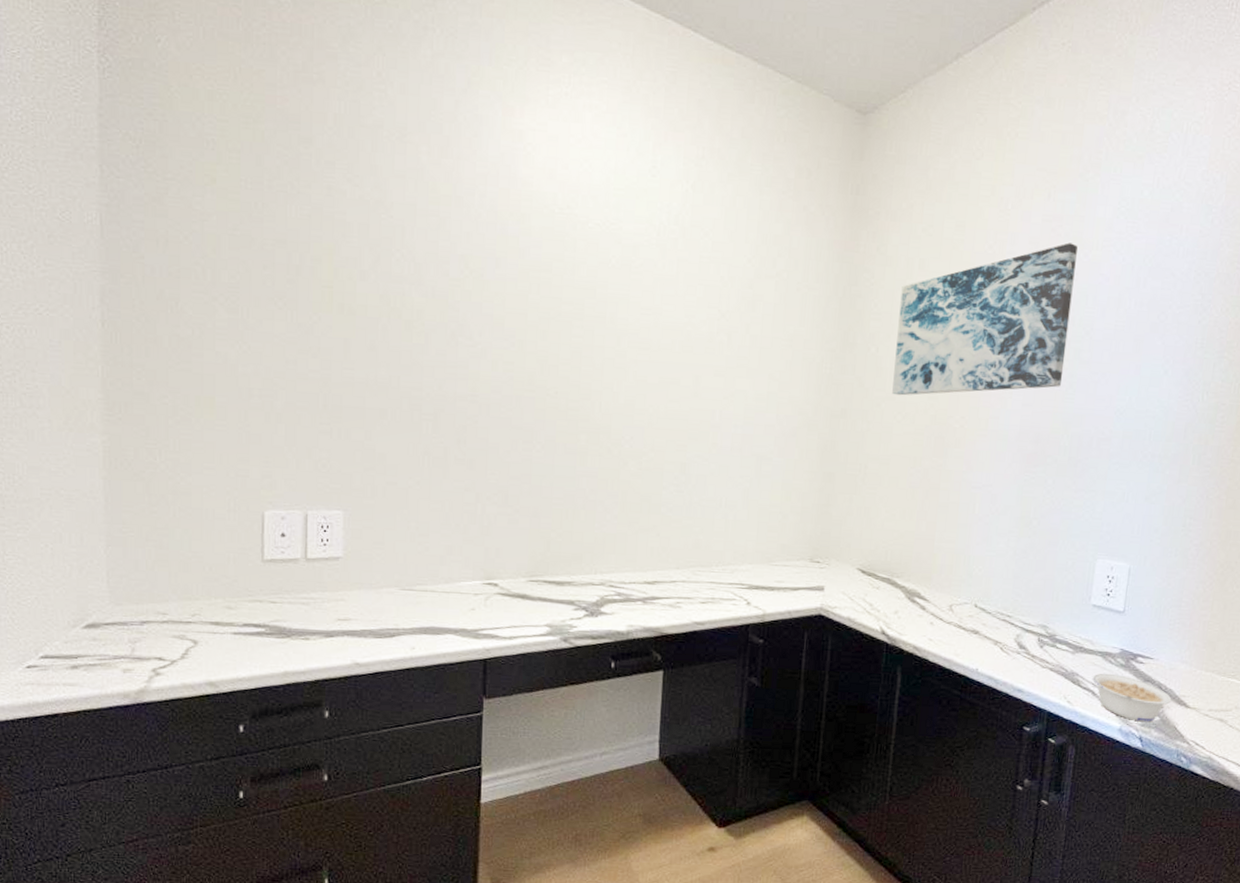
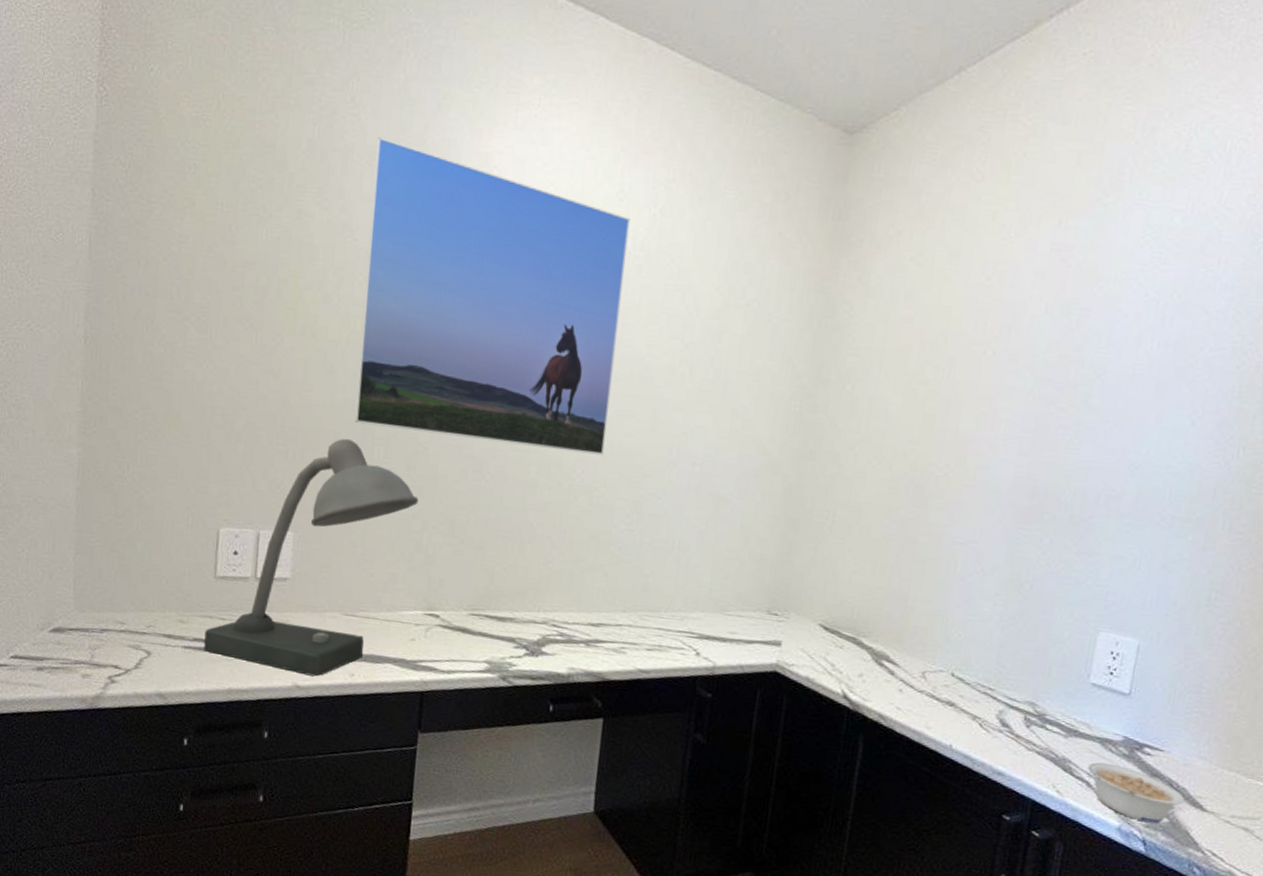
desk lamp: none [255,415,471,653] -> present [204,438,419,677]
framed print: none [401,113,664,422] -> present [355,137,631,455]
wall art: present [892,242,1078,396] -> none [868,274,1092,439]

